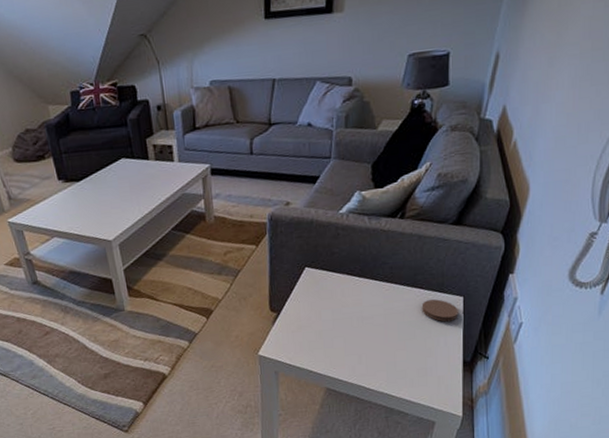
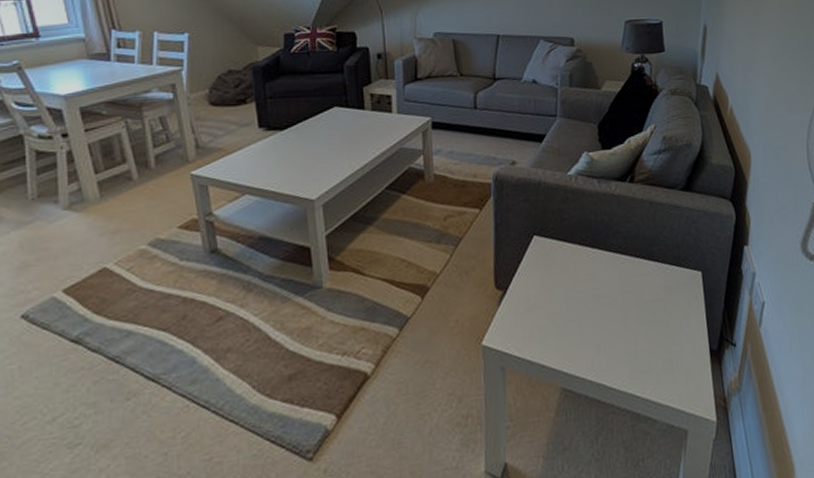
coaster: present [421,299,458,322] -> none [660,274,699,301]

